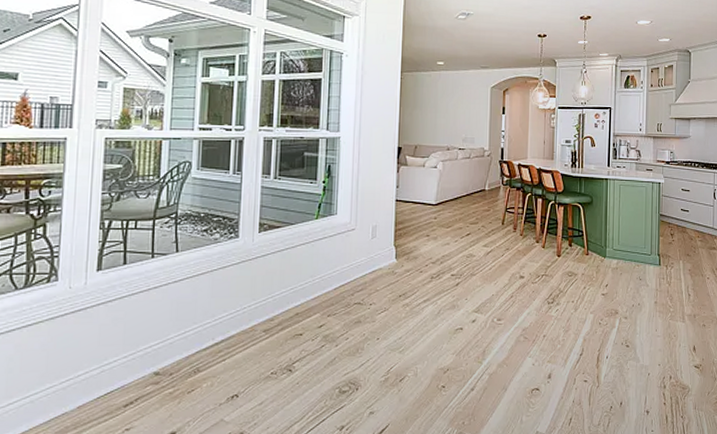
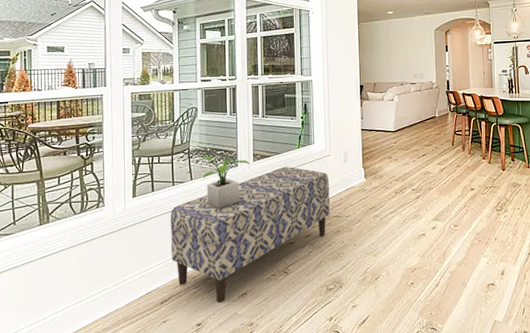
bench: none [142,241,352,406] -> present [170,167,330,303]
potted plant: none [184,224,256,290] -> present [196,157,251,209]

